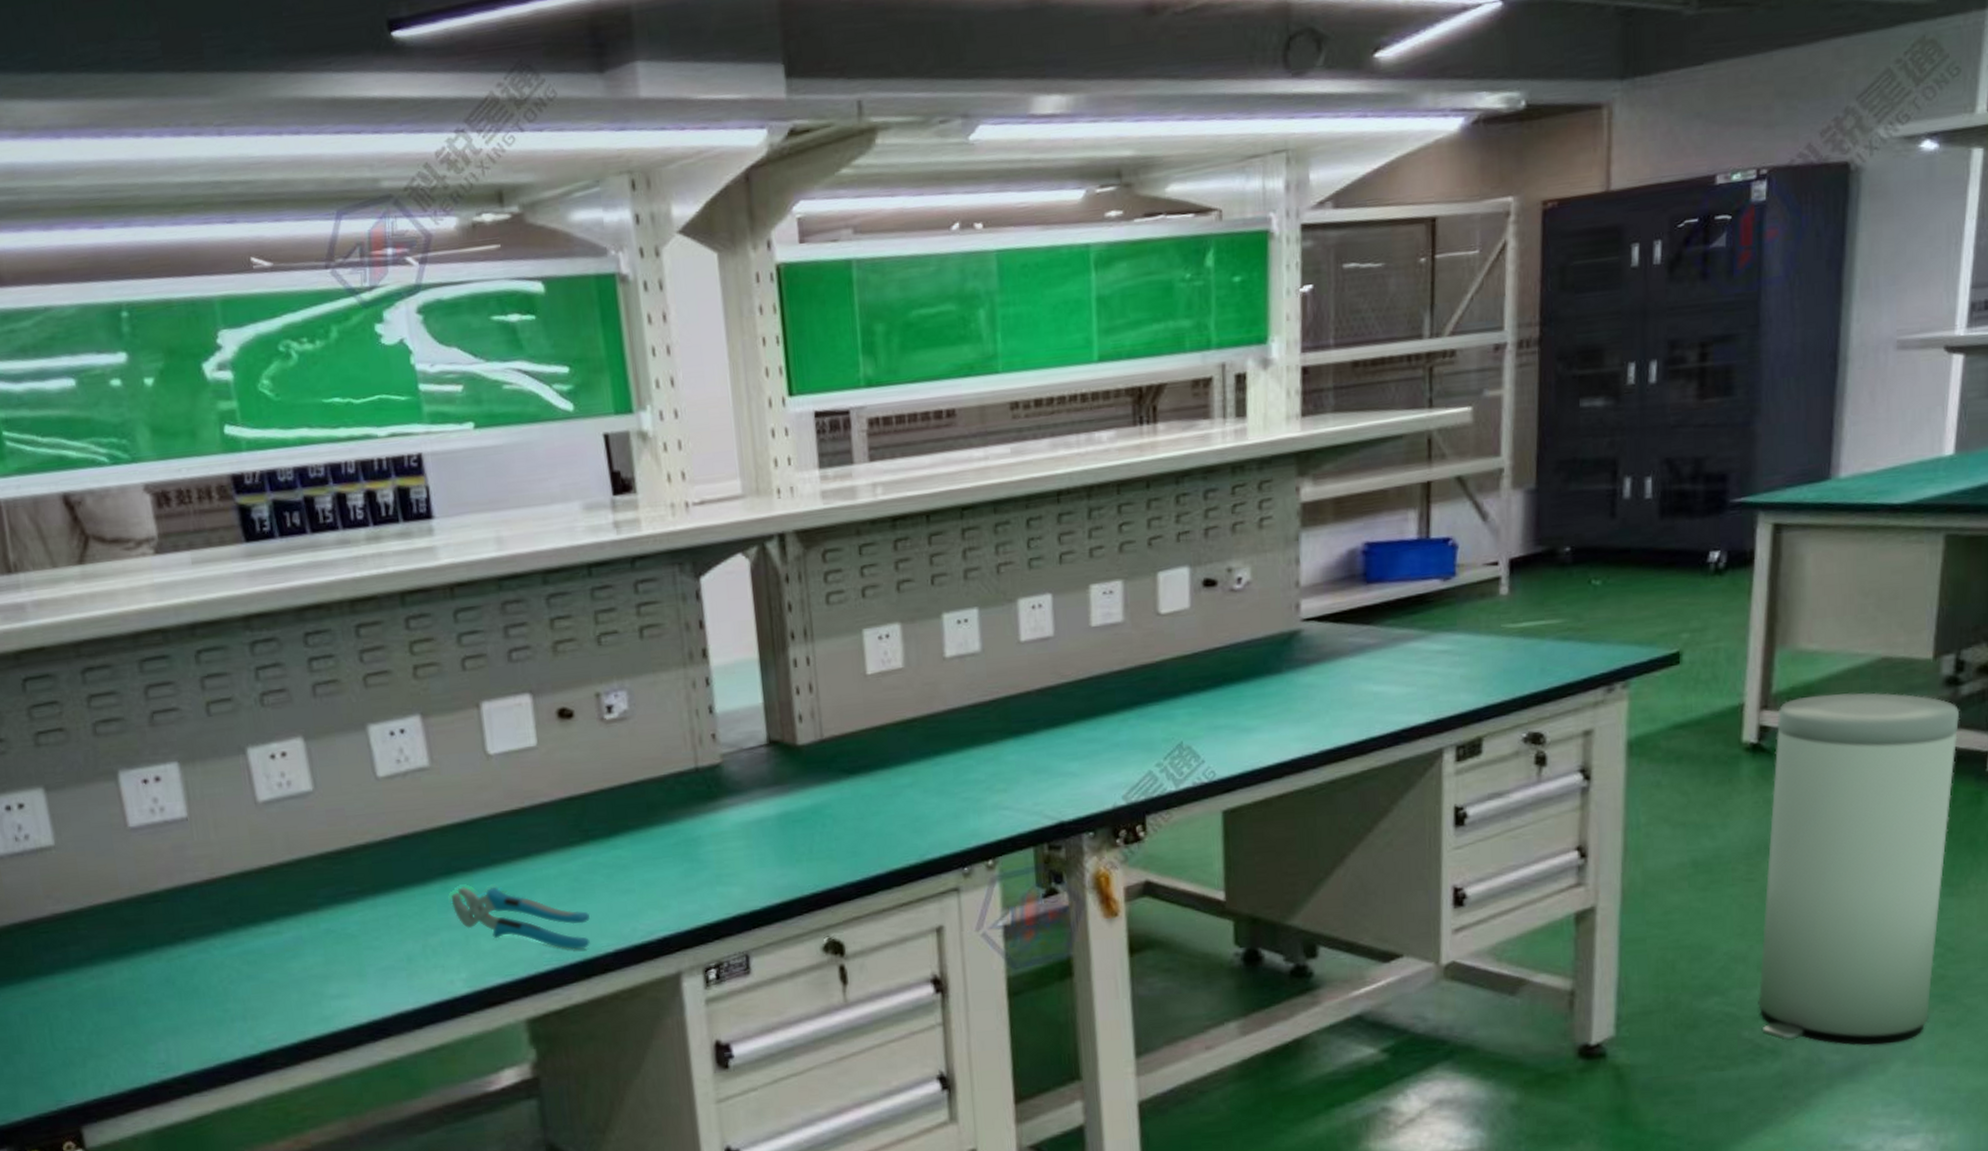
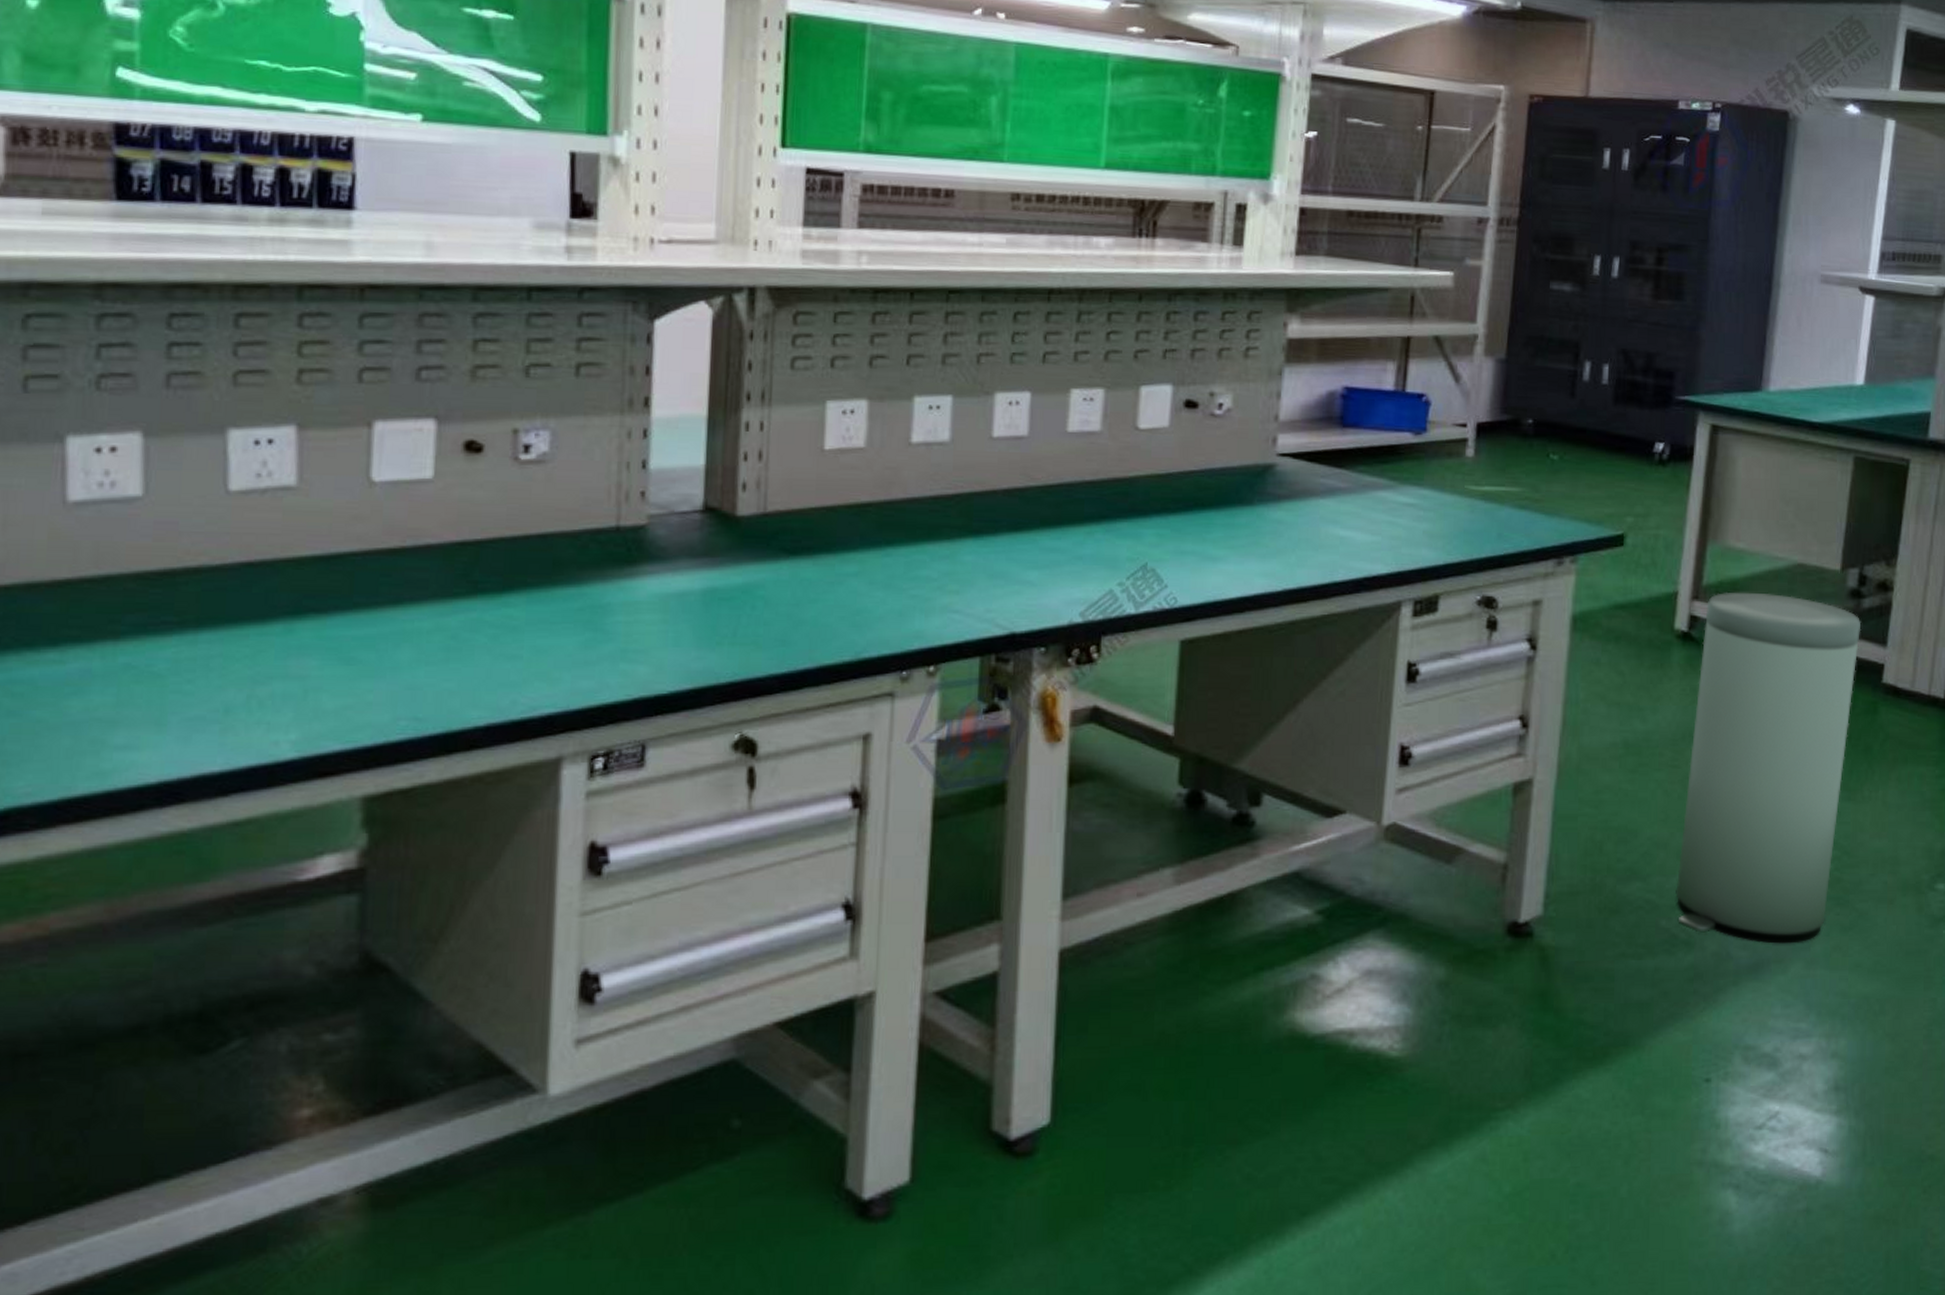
pliers: present [452,887,590,950] -> none [293,631,463,719]

